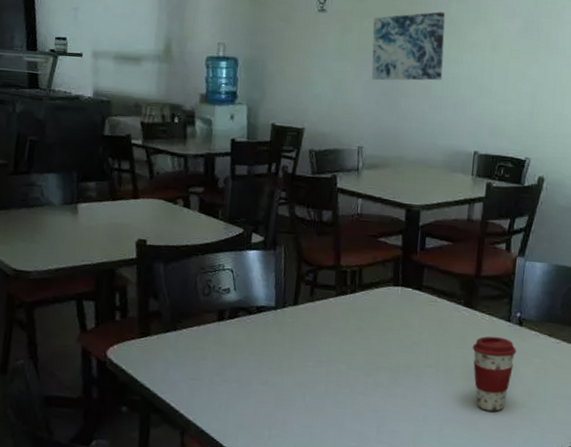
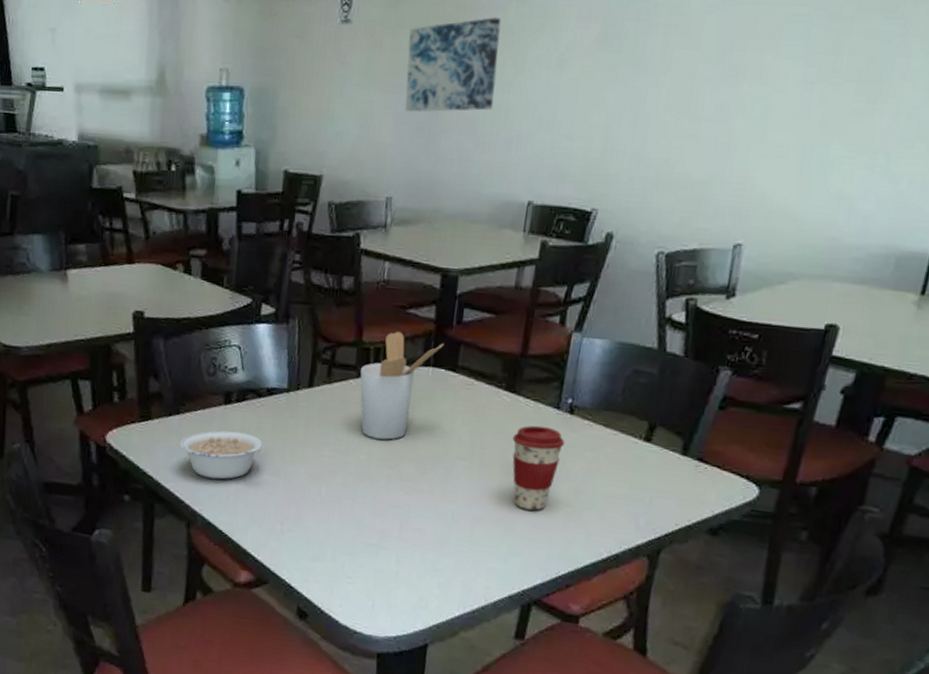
legume: none [175,344,252,390] -> present [179,430,263,480]
utensil holder: none [339,257,410,351] -> present [360,332,444,440]

